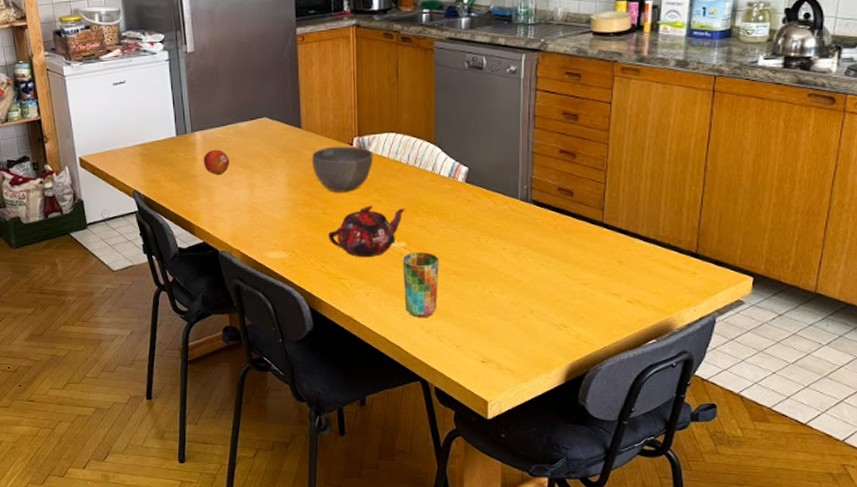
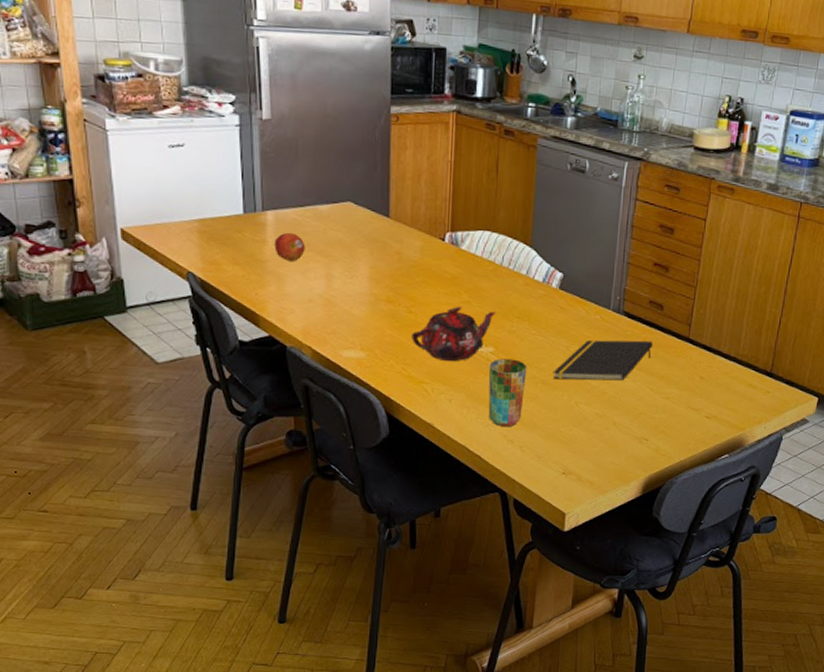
bowl: present [312,146,374,193] -> none [399,240,466,291]
notepad: none [465,227,566,270] -> present [553,339,654,381]

